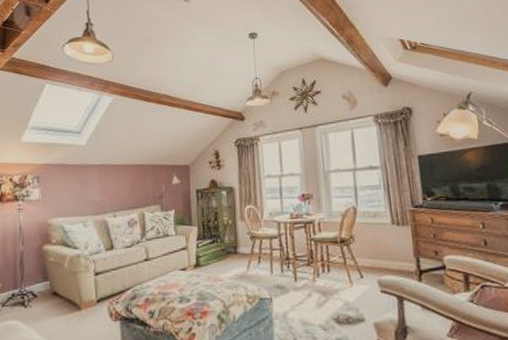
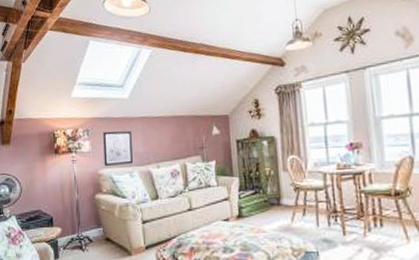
wall art: none [55,178,87,215] -> present [103,131,133,166]

